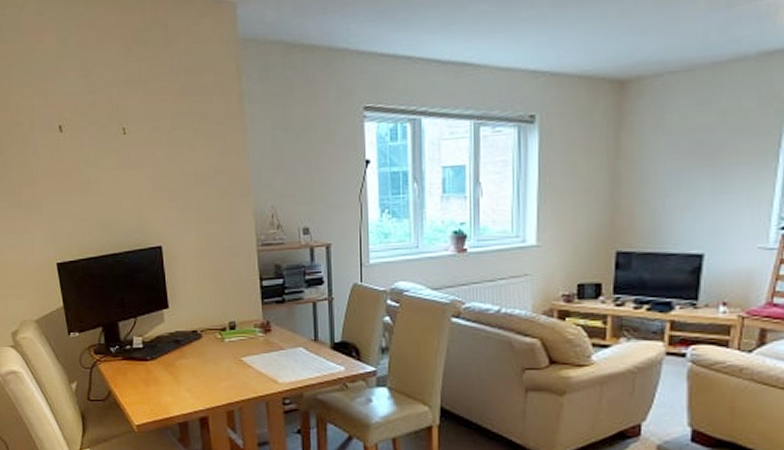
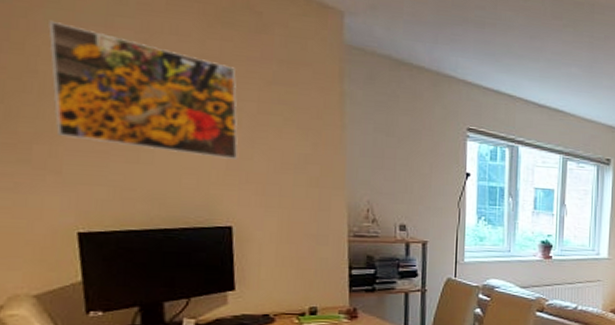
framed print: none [22,74,161,181] -> present [48,20,239,159]

